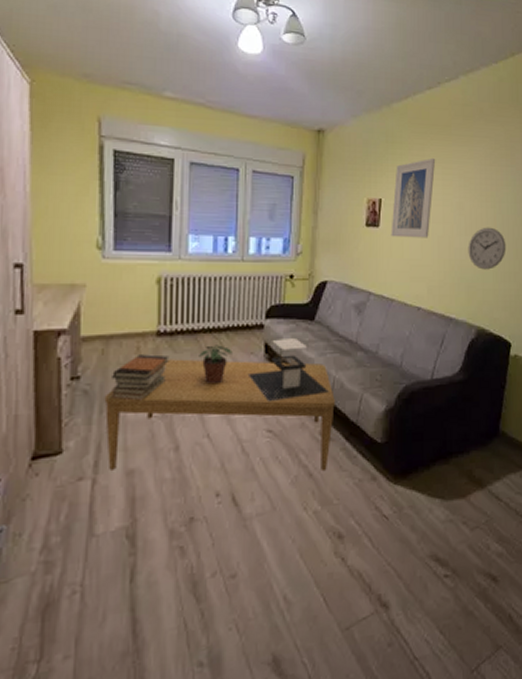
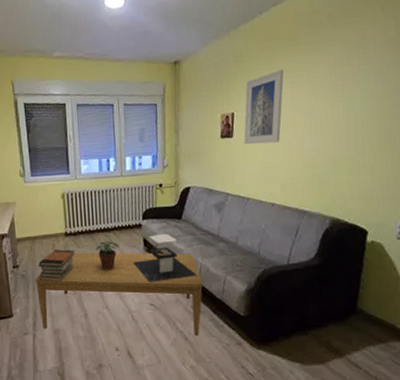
wall clock: present [468,227,507,270] -> none [319,125,360,166]

